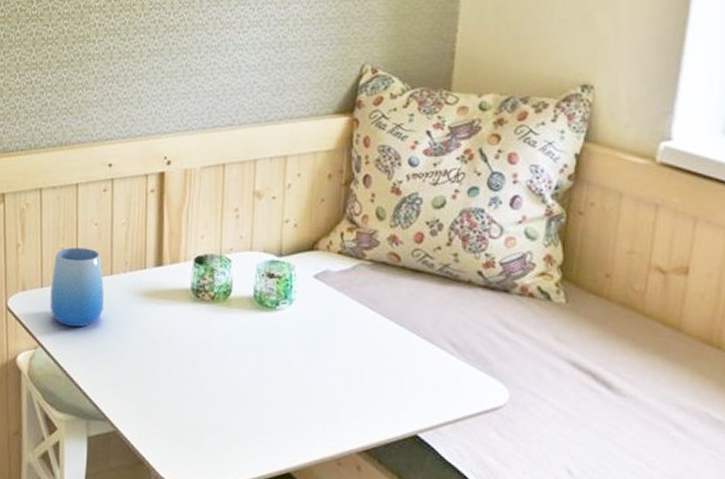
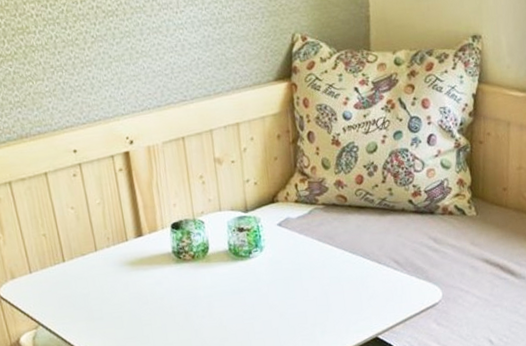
cup: present [50,247,104,327] -> none [37,230,95,303]

